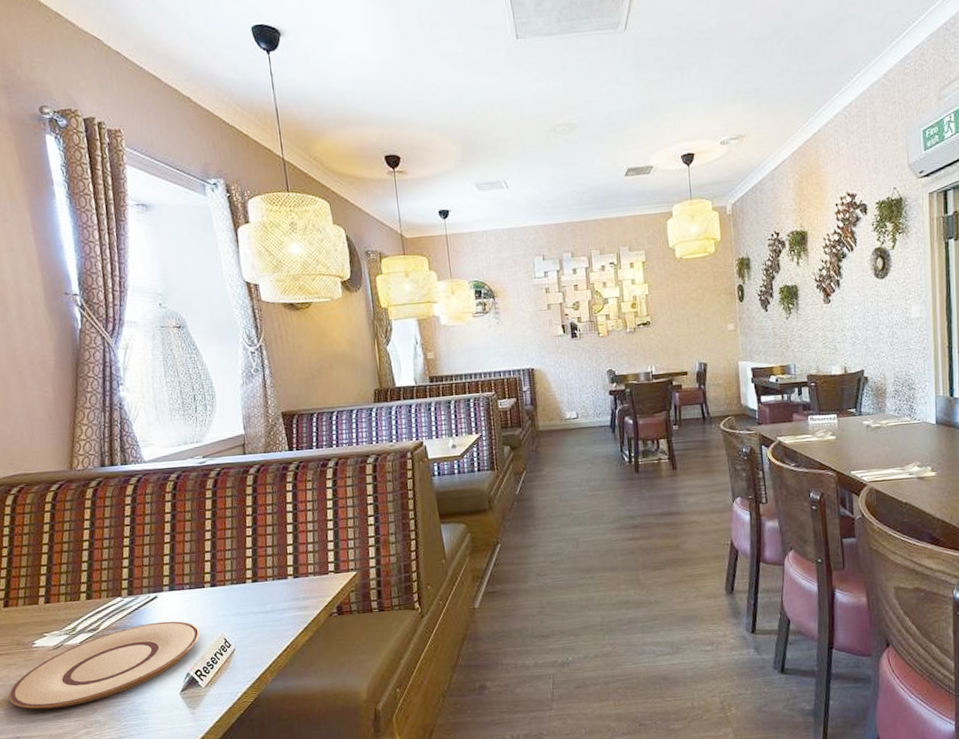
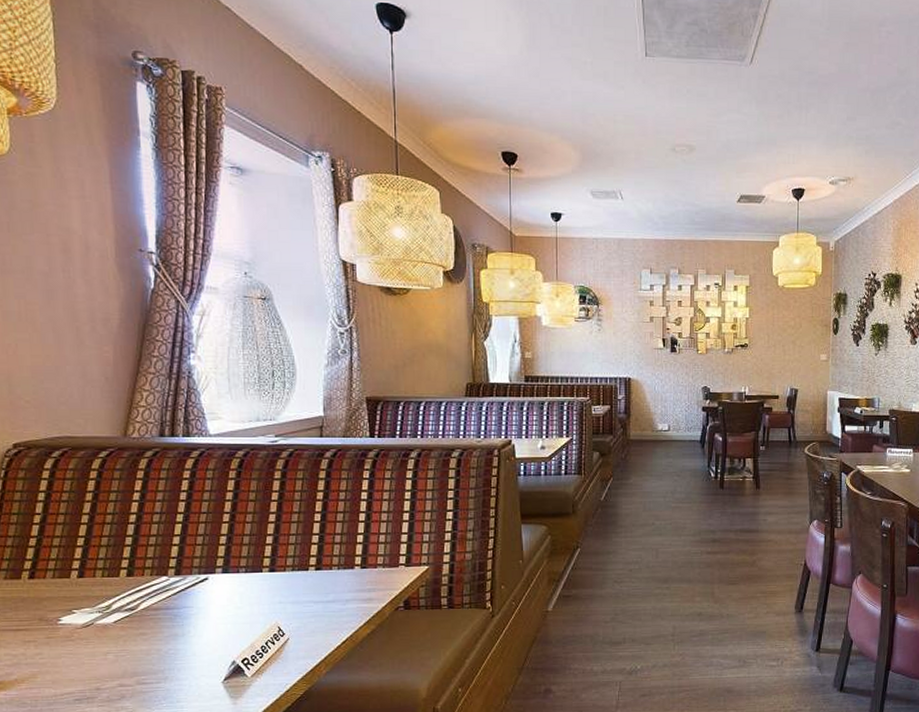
plate: present [8,620,200,709] -> none [23,605,252,692]

